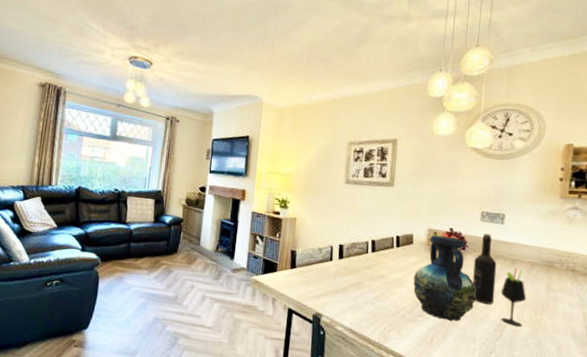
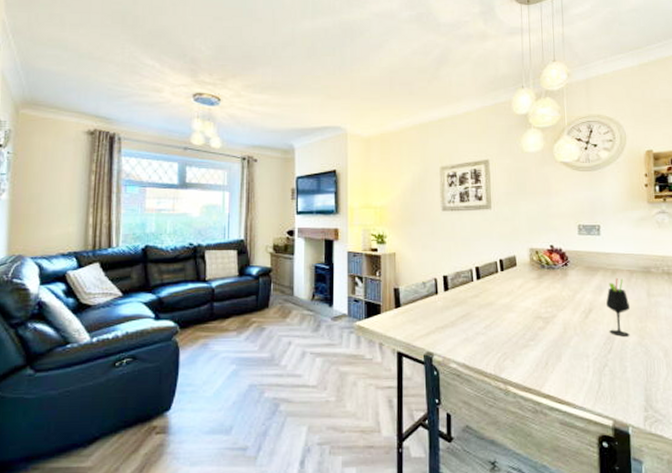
vase: present [413,235,476,322] -> none [522,254,583,341]
wine bottle: present [473,233,497,305] -> none [577,247,601,318]

